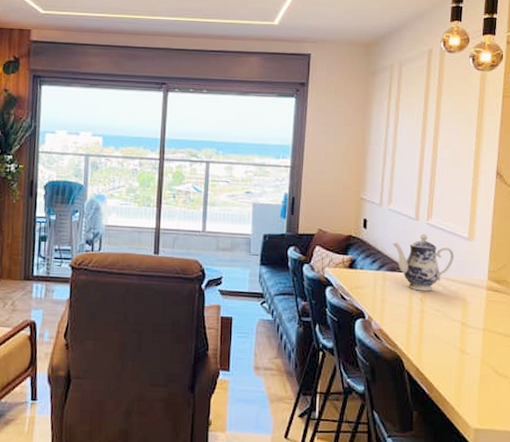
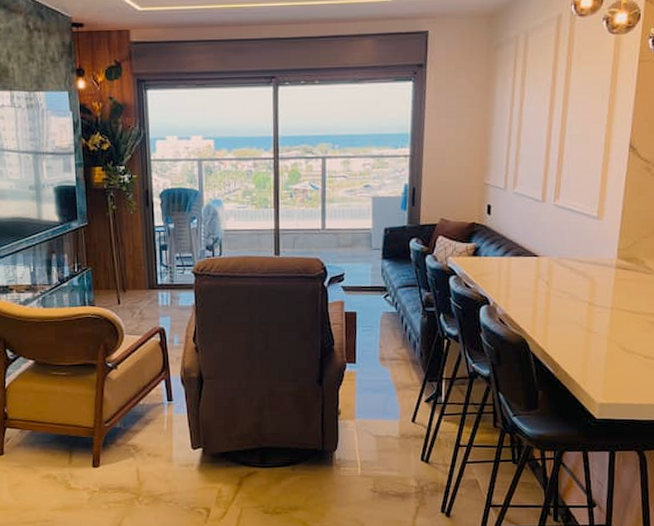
teapot: present [392,234,454,291] -> none [518,216,582,274]

